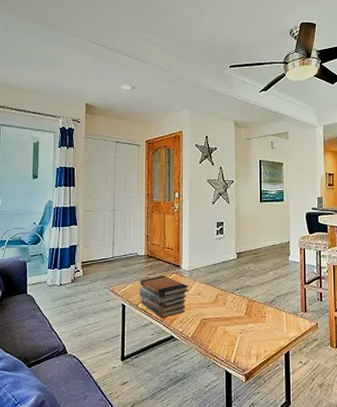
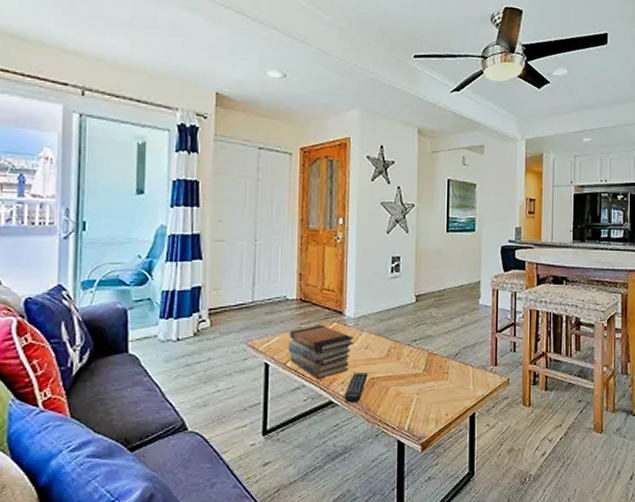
remote control: none [182,314,200,338] -> present [344,372,368,403]

